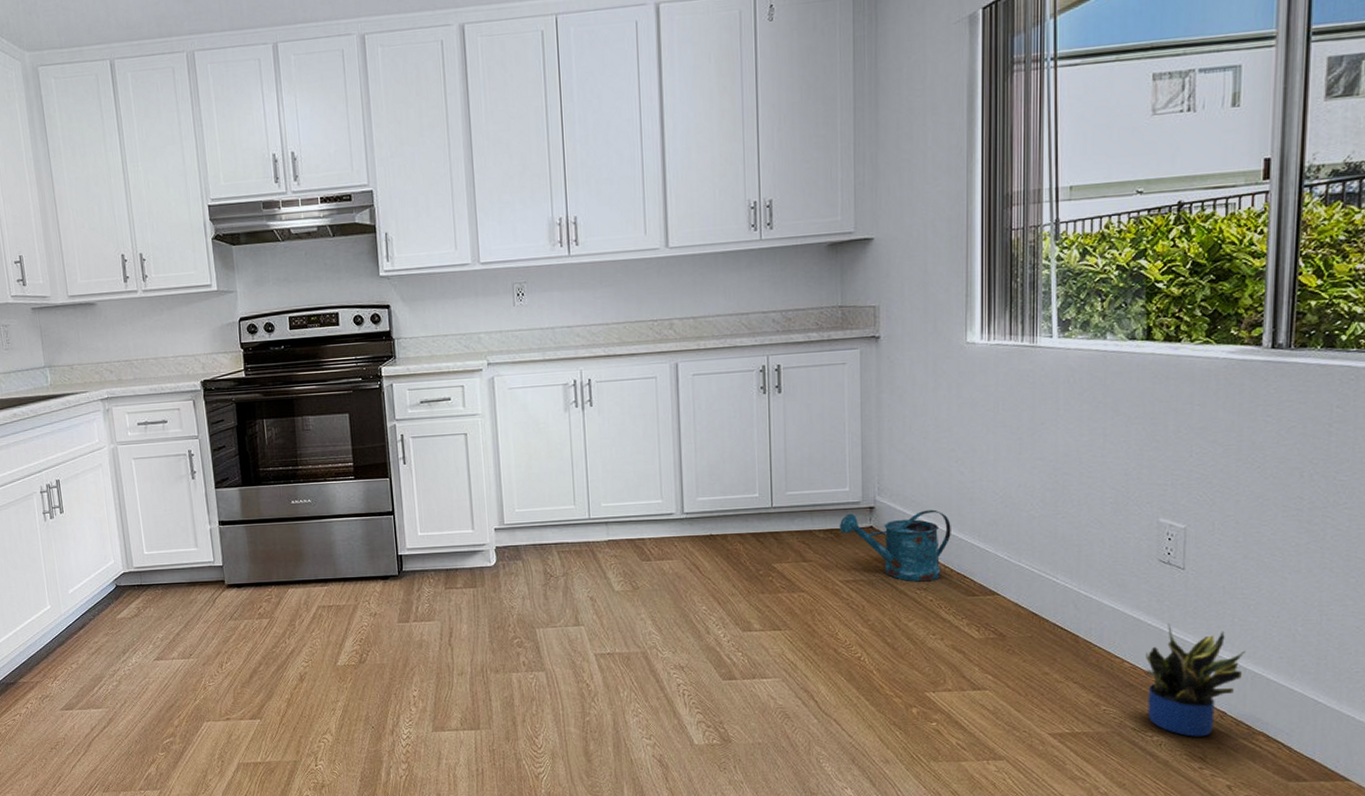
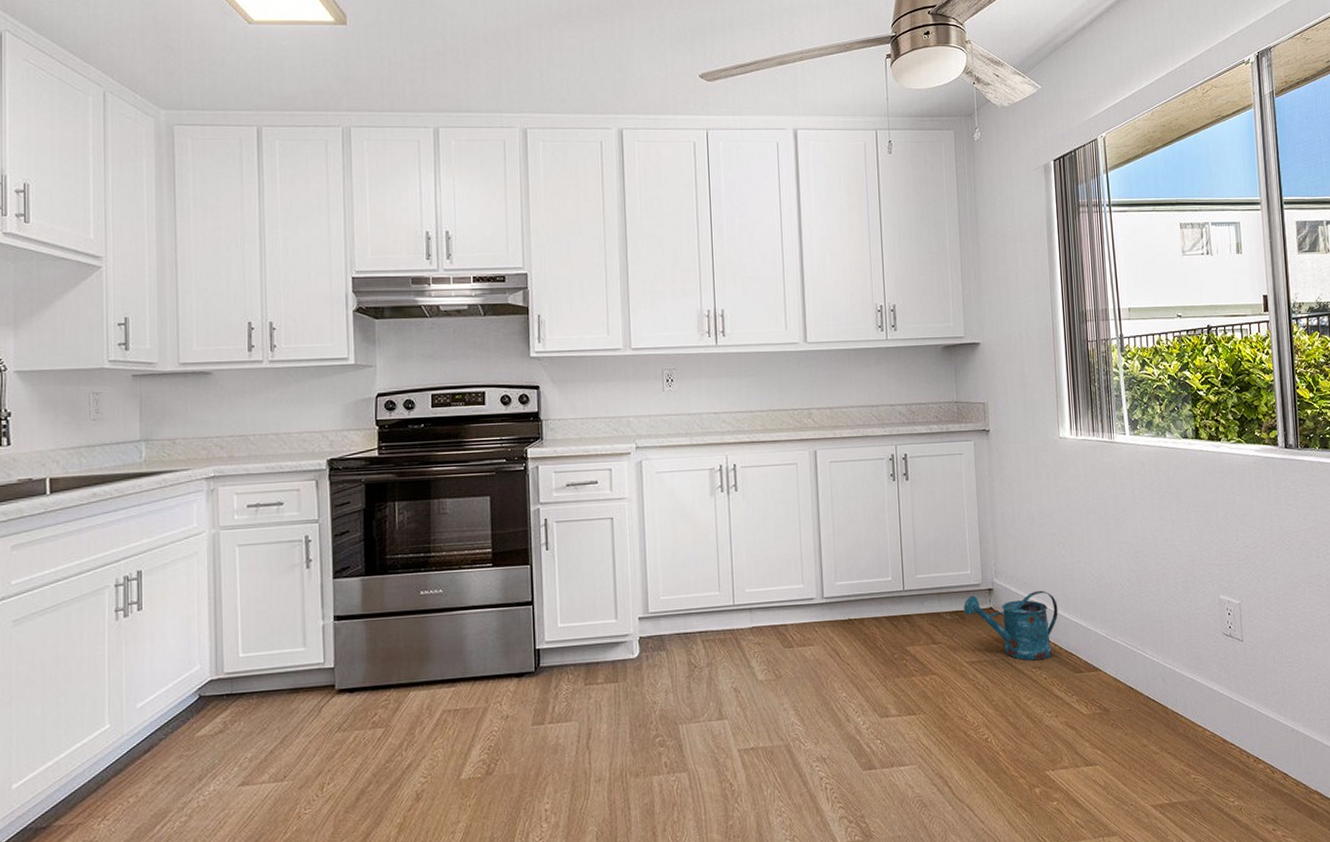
potted plant: present [1146,623,1246,737] -> none [1222,692,1296,800]

